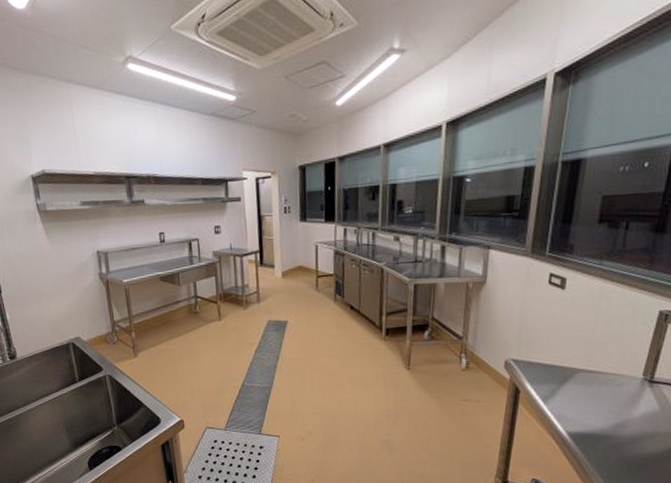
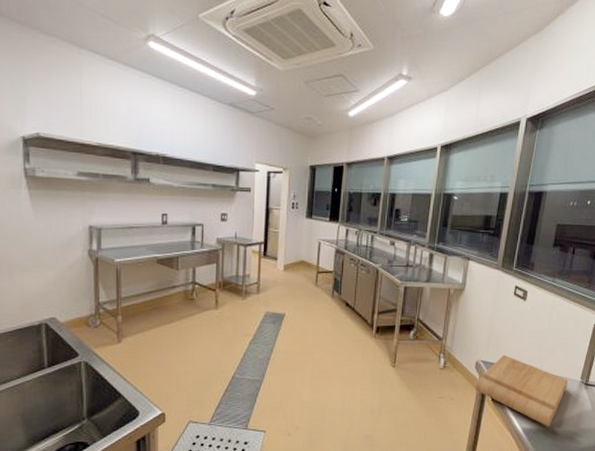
cutting board: none [505,351,626,431] -> present [475,354,569,427]

